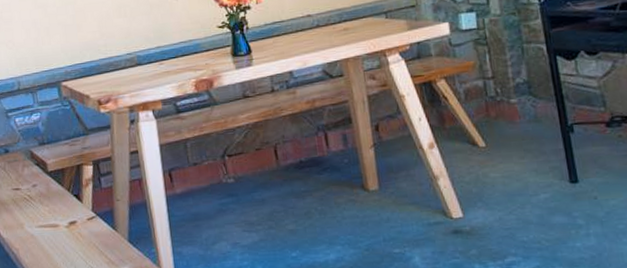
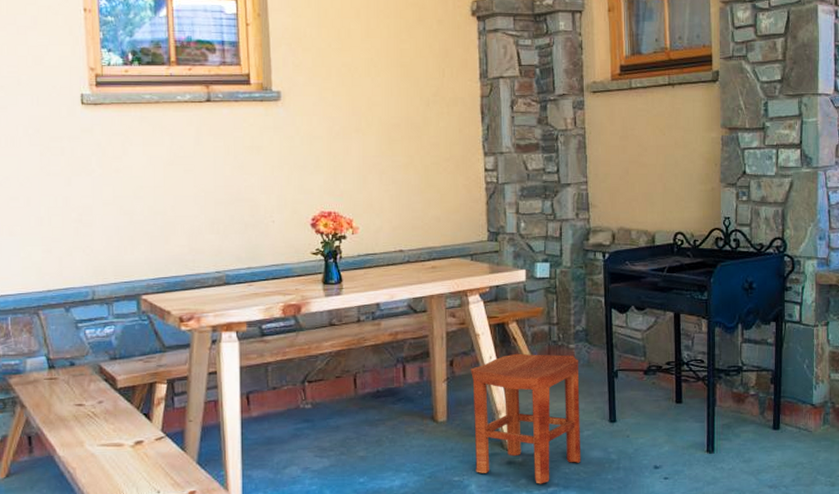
stool: none [398,111,541,255] -> present [470,353,581,484]

